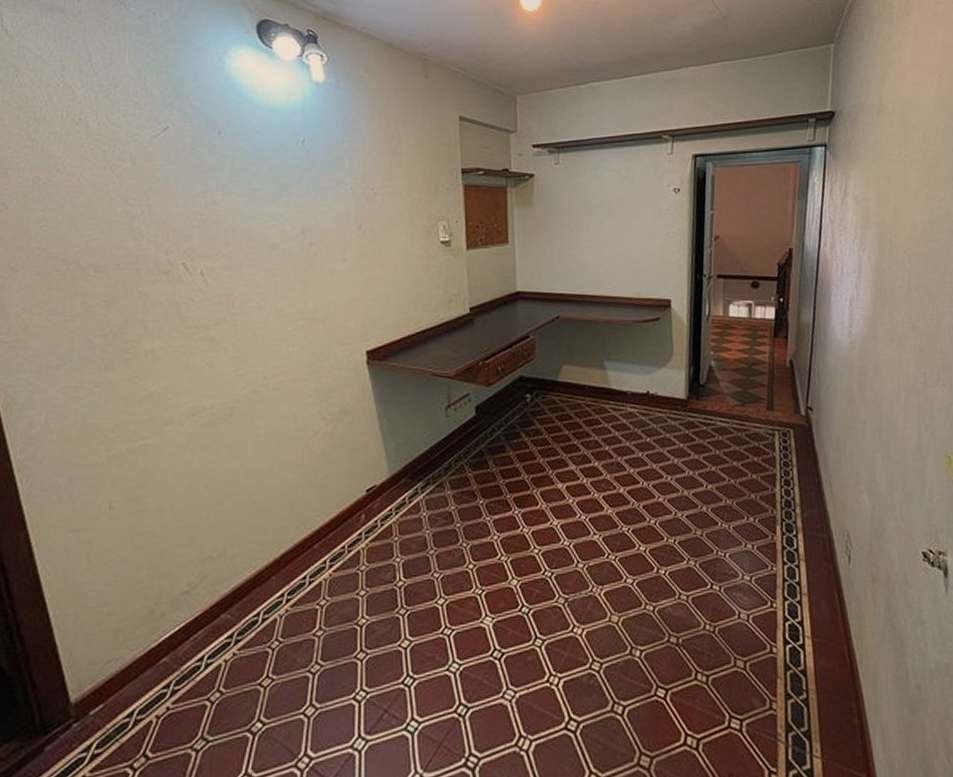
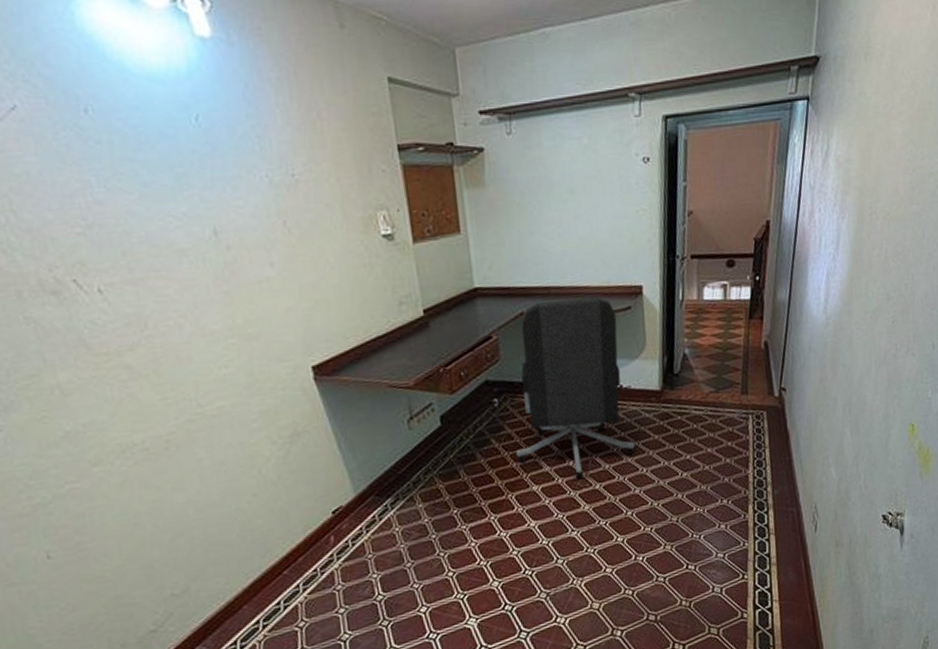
office chair: none [544,307,660,480] -> present [516,297,635,479]

